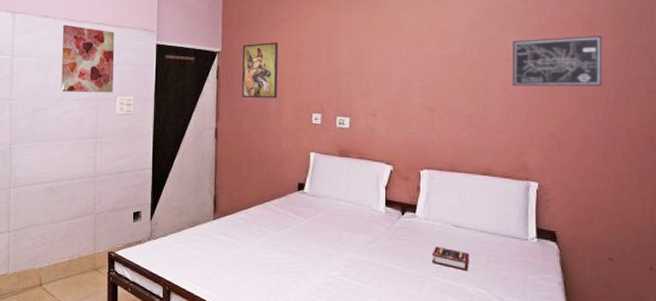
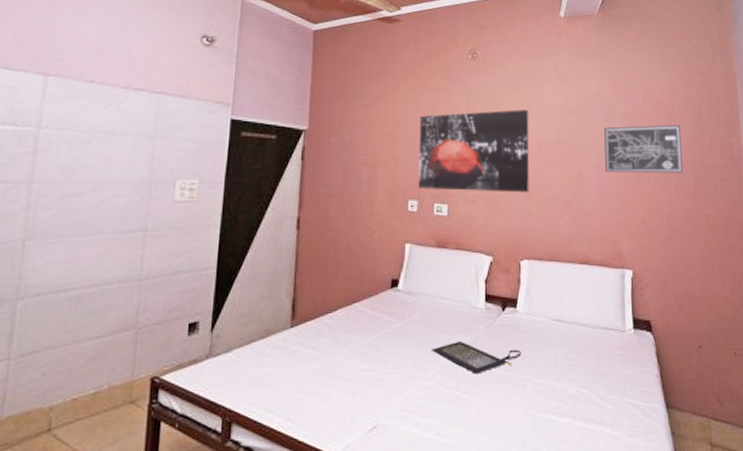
wall art: present [61,24,115,93] -> none [103,92,180,176]
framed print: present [242,42,278,99] -> none [330,121,372,183]
wall art: none [322,26,432,107] -> present [418,110,529,193]
clutch bag: none [334,239,420,269] -> present [431,340,521,374]
book: present [433,246,469,271] -> none [534,344,571,370]

